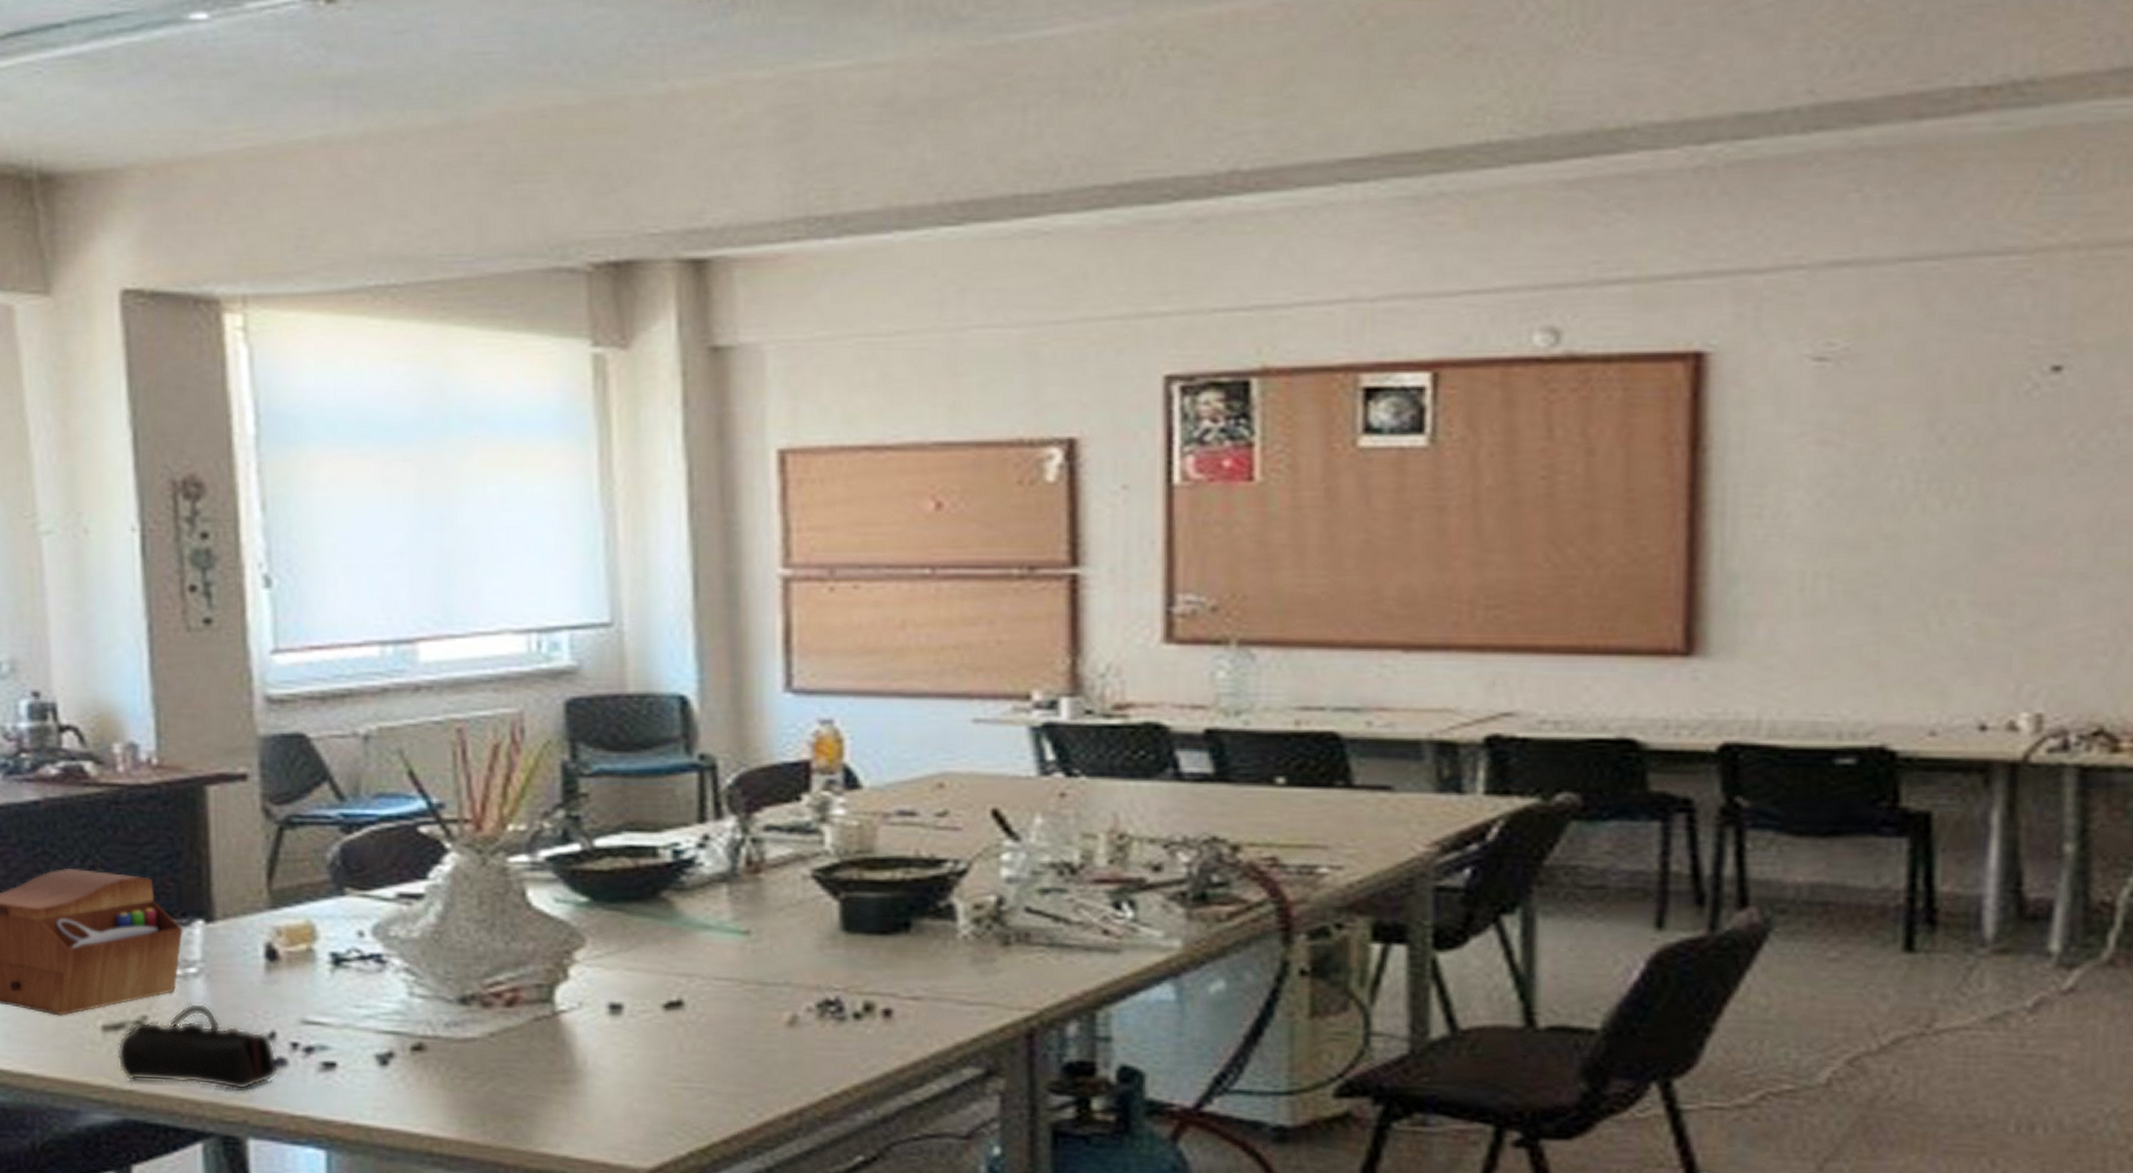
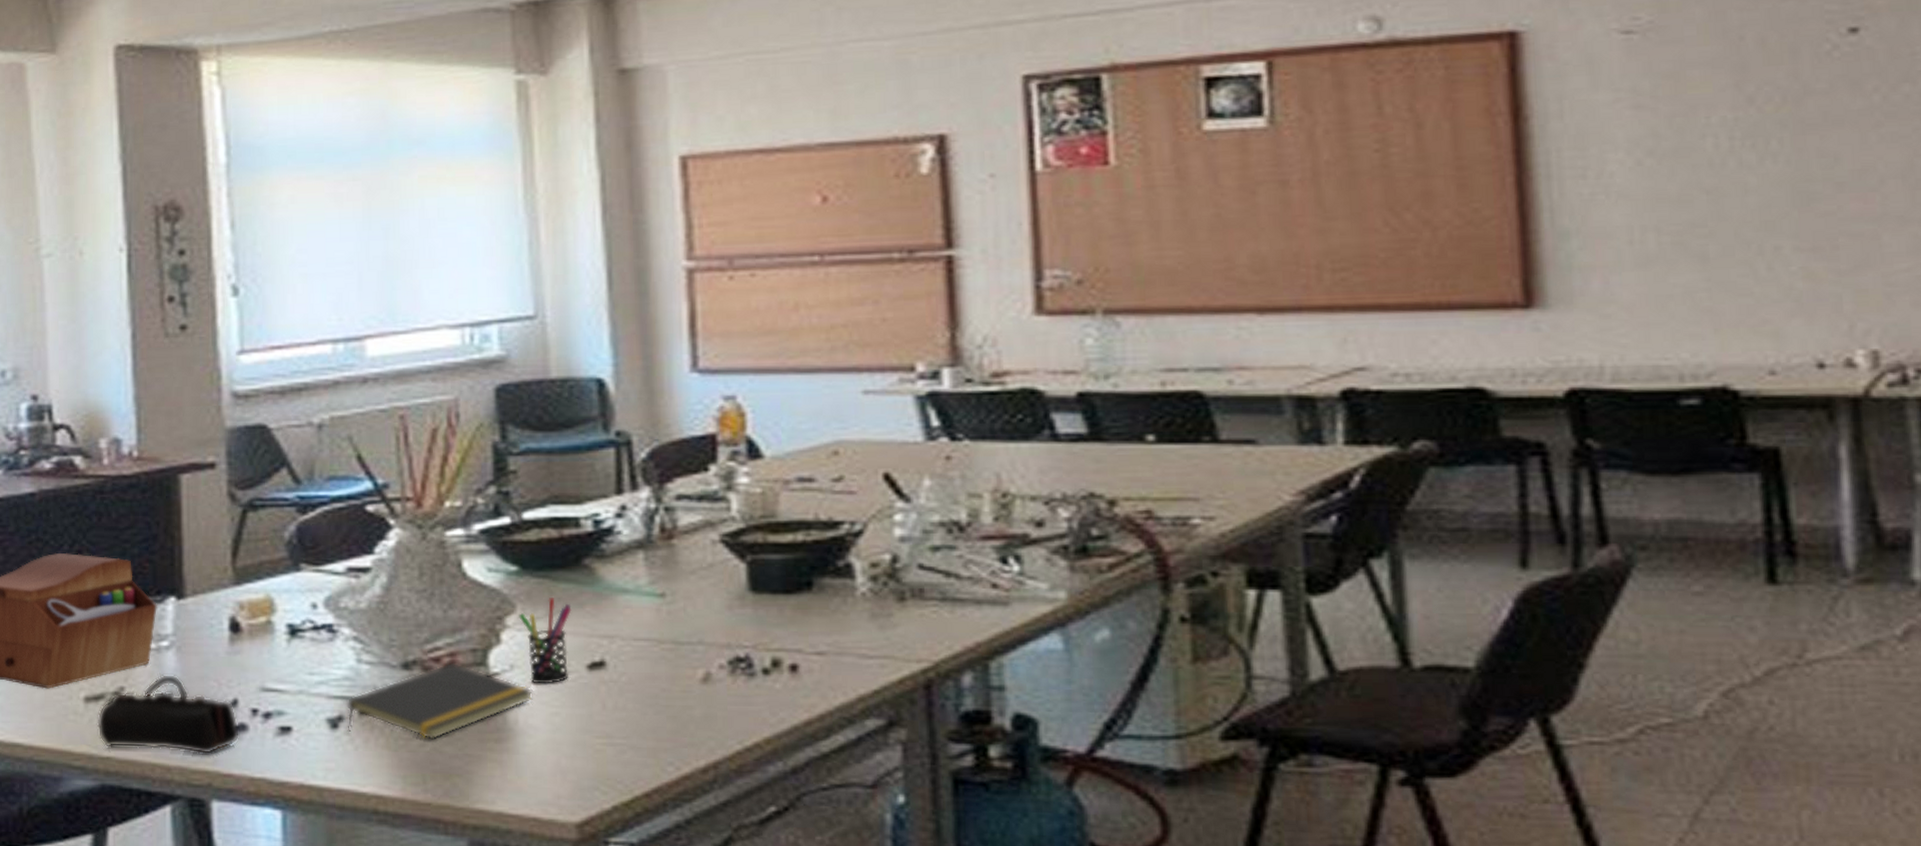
notepad: none [397,998,605,1080] -> present [346,662,534,740]
pen holder: none [589,932,647,1024] -> present [519,598,572,684]

